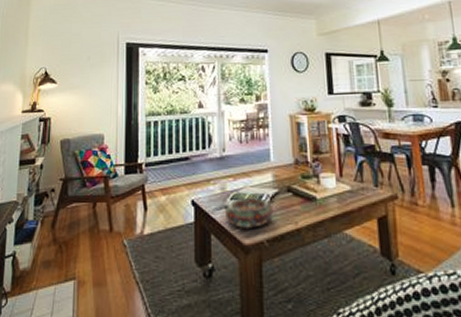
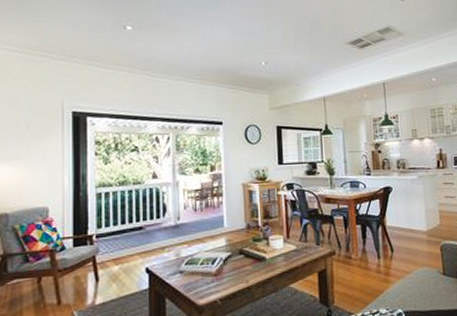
decorative bowl: present [225,196,274,228] -> none [180,260,227,290]

